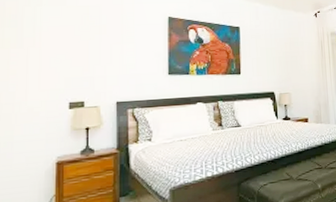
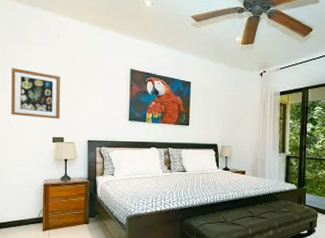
wall art: none [11,23,81,81] -> present [11,68,61,119]

